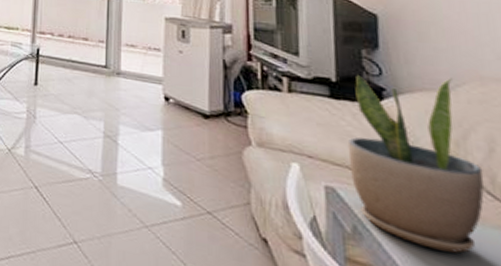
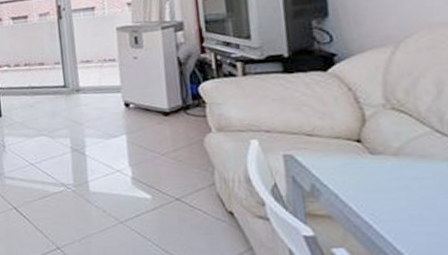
potted plant: present [347,75,484,253] -> none [302,31,433,191]

